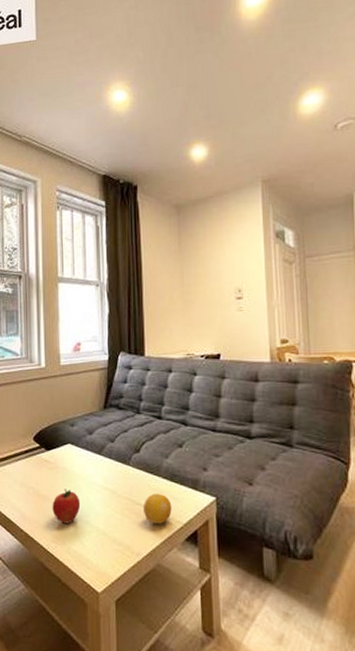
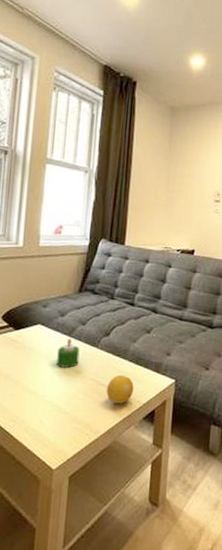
apple: present [52,489,81,524] -> none [14,368,45,403]
candle: none [90,457,112,487] -> present [57,338,80,368]

